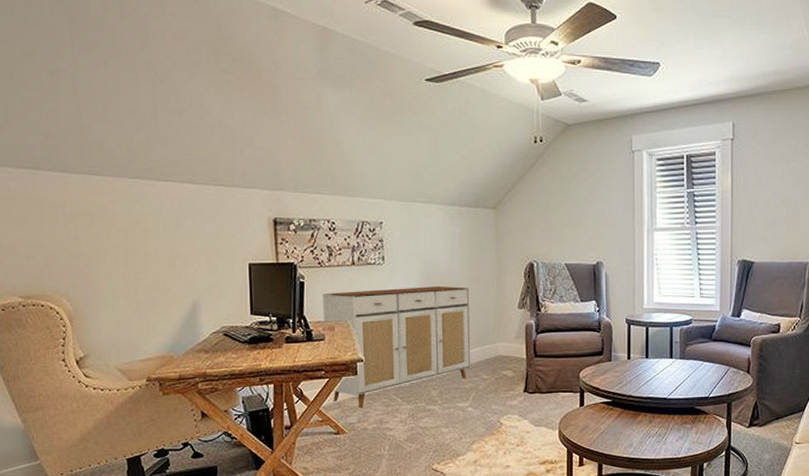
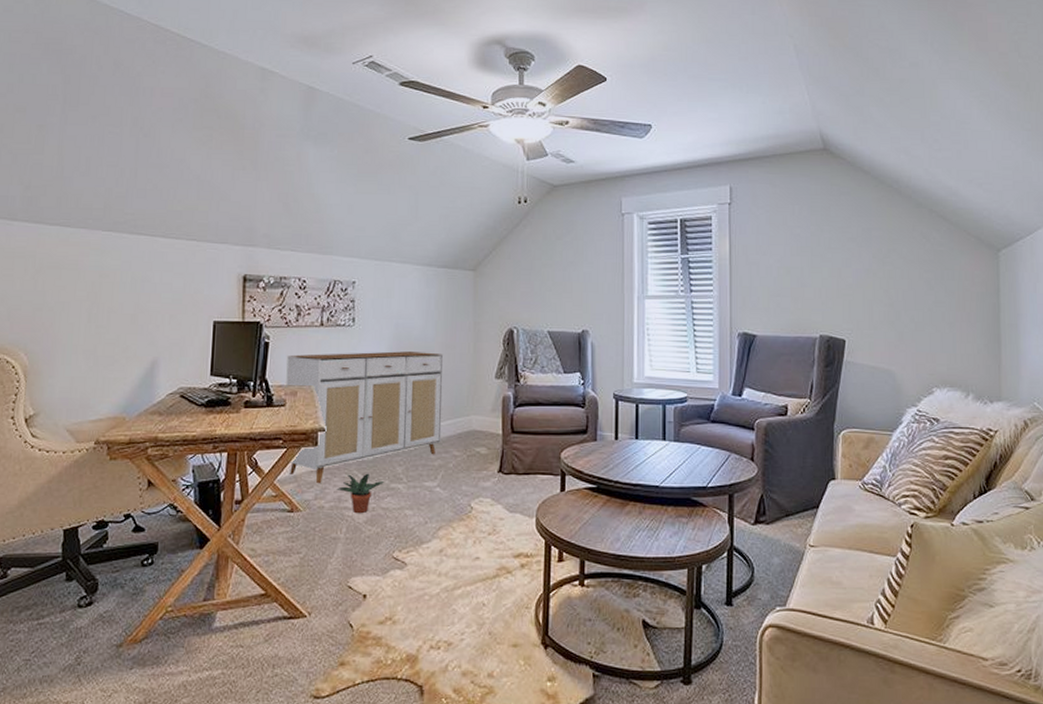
potted plant: none [377,397,422,433] -> present [336,473,385,514]

